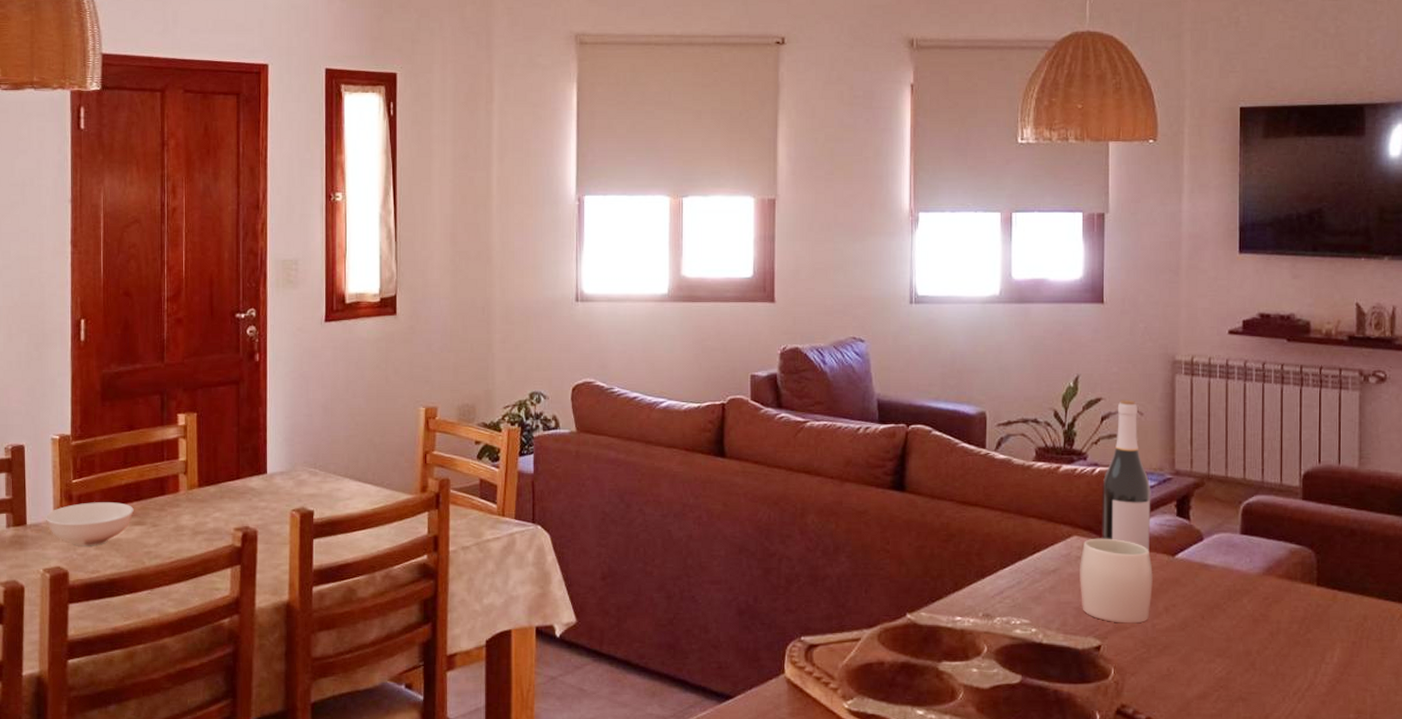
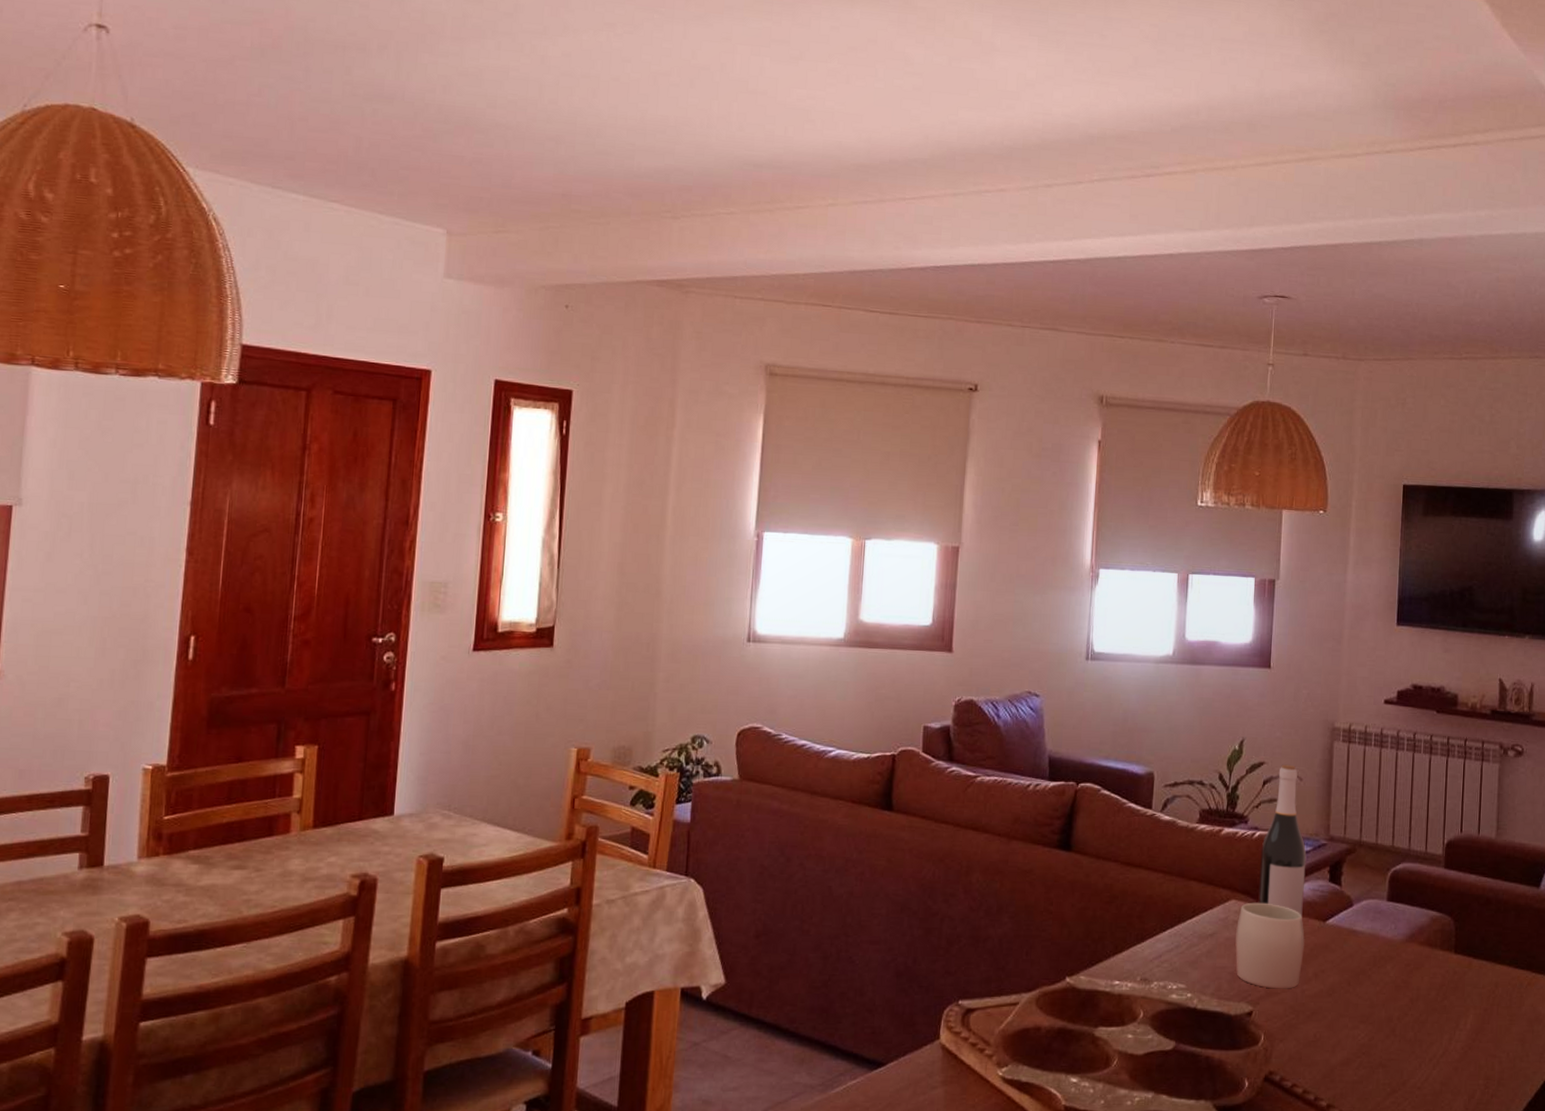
bowl: present [45,502,134,546] -> none [126,842,235,892]

